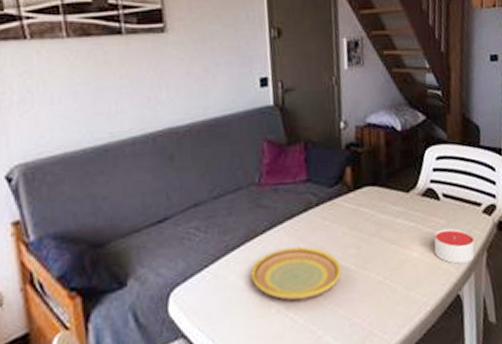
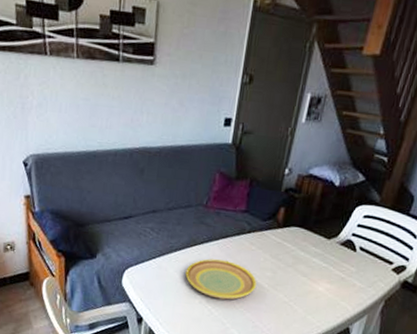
candle: present [434,228,475,264] -> none [338,275,377,306]

